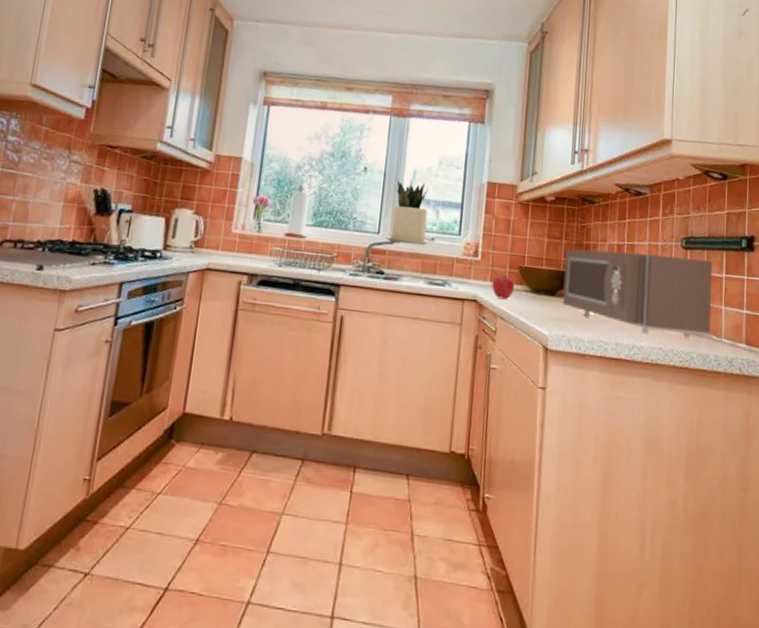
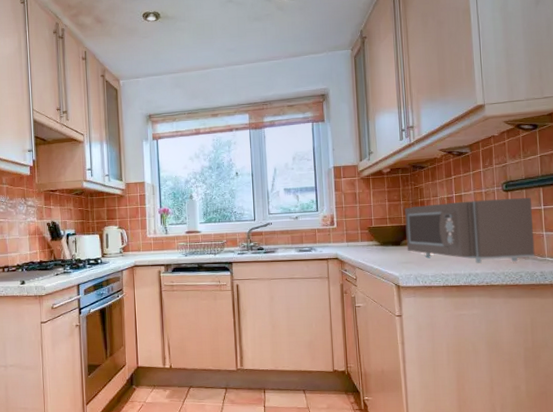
planter: present [387,181,429,246] -> none [261,176,294,225]
fruit: present [492,274,515,300] -> none [348,235,367,255]

